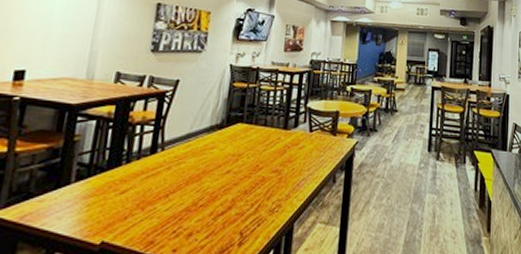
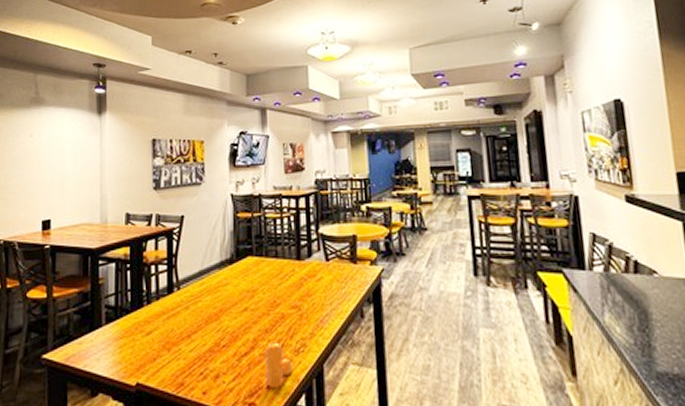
pepper shaker: none [238,202,265,244] -> present [266,342,292,387]

